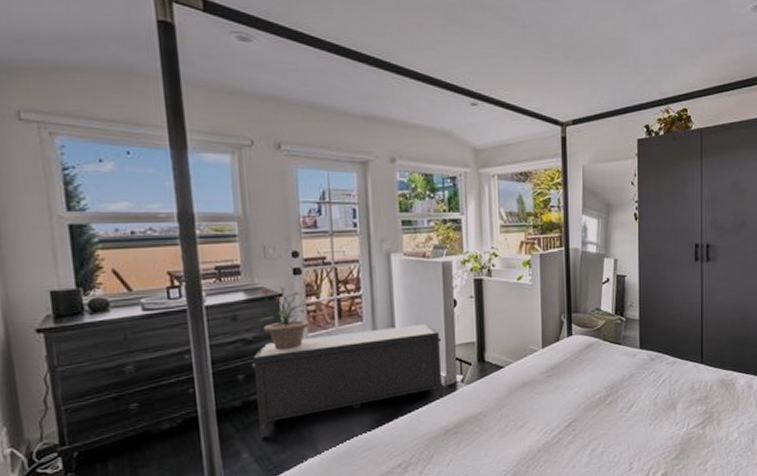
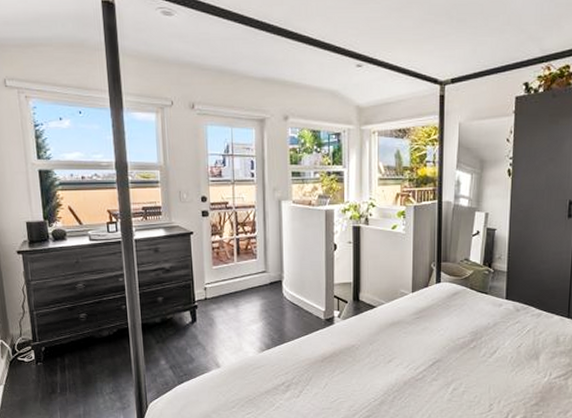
bench: present [251,324,442,437] -> none [168,264,323,349]
potted plant: present [257,287,310,349] -> none [173,226,214,278]

